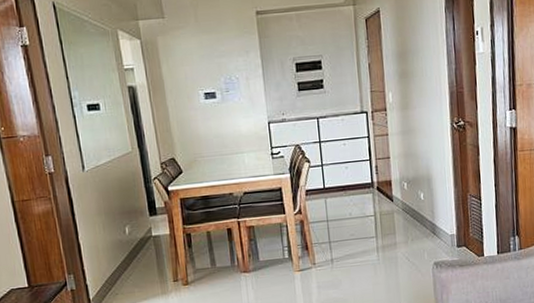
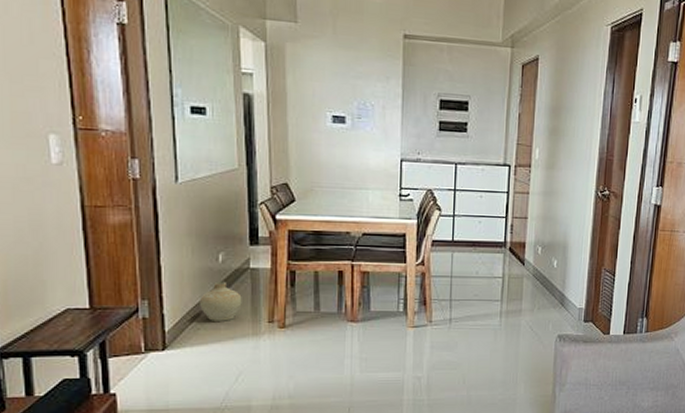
ceramic jug: none [115,250,150,286] -> present [200,281,242,321]

